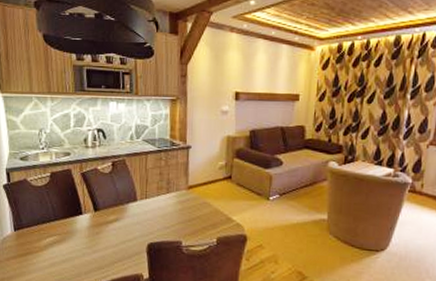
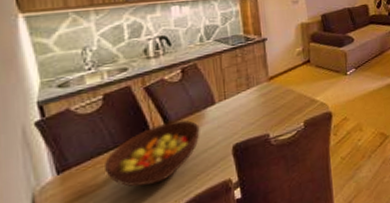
fruit bowl: none [46,208,122,260] -> present [105,120,200,187]

